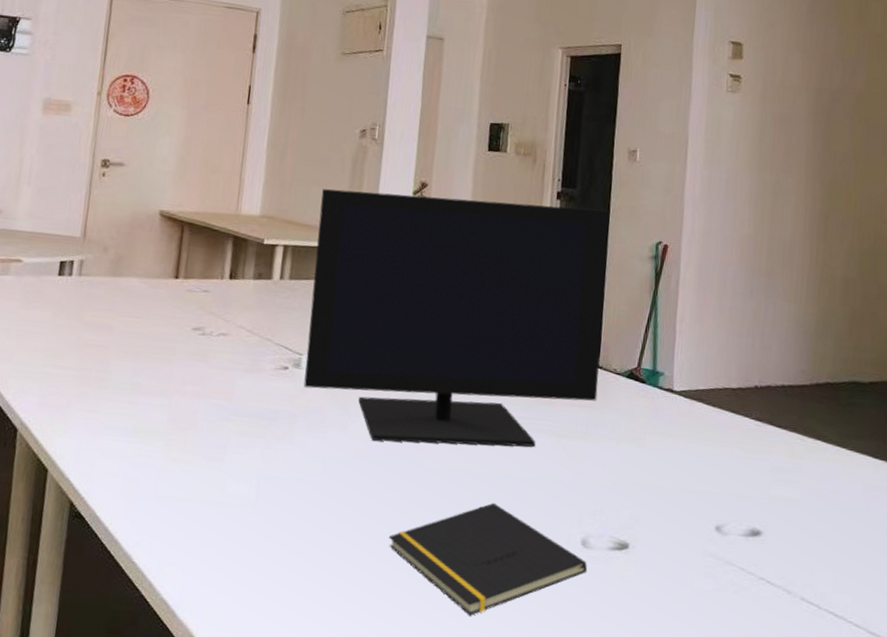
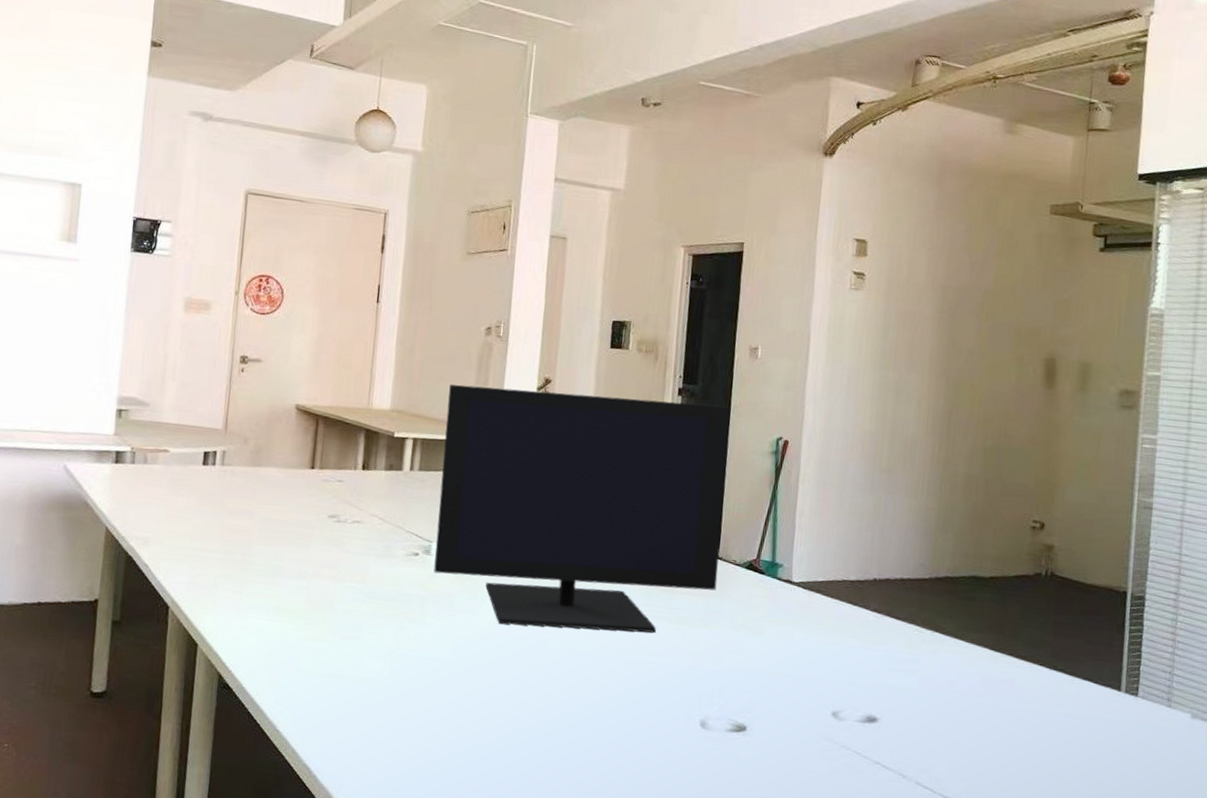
notepad: present [389,502,588,616] -> none [516,684,706,789]

